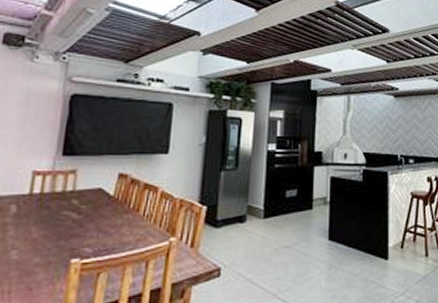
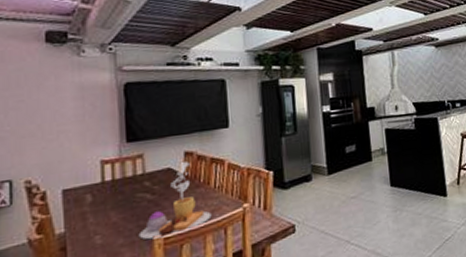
tea set: none [56,182,136,263] -> present [138,161,212,240]

